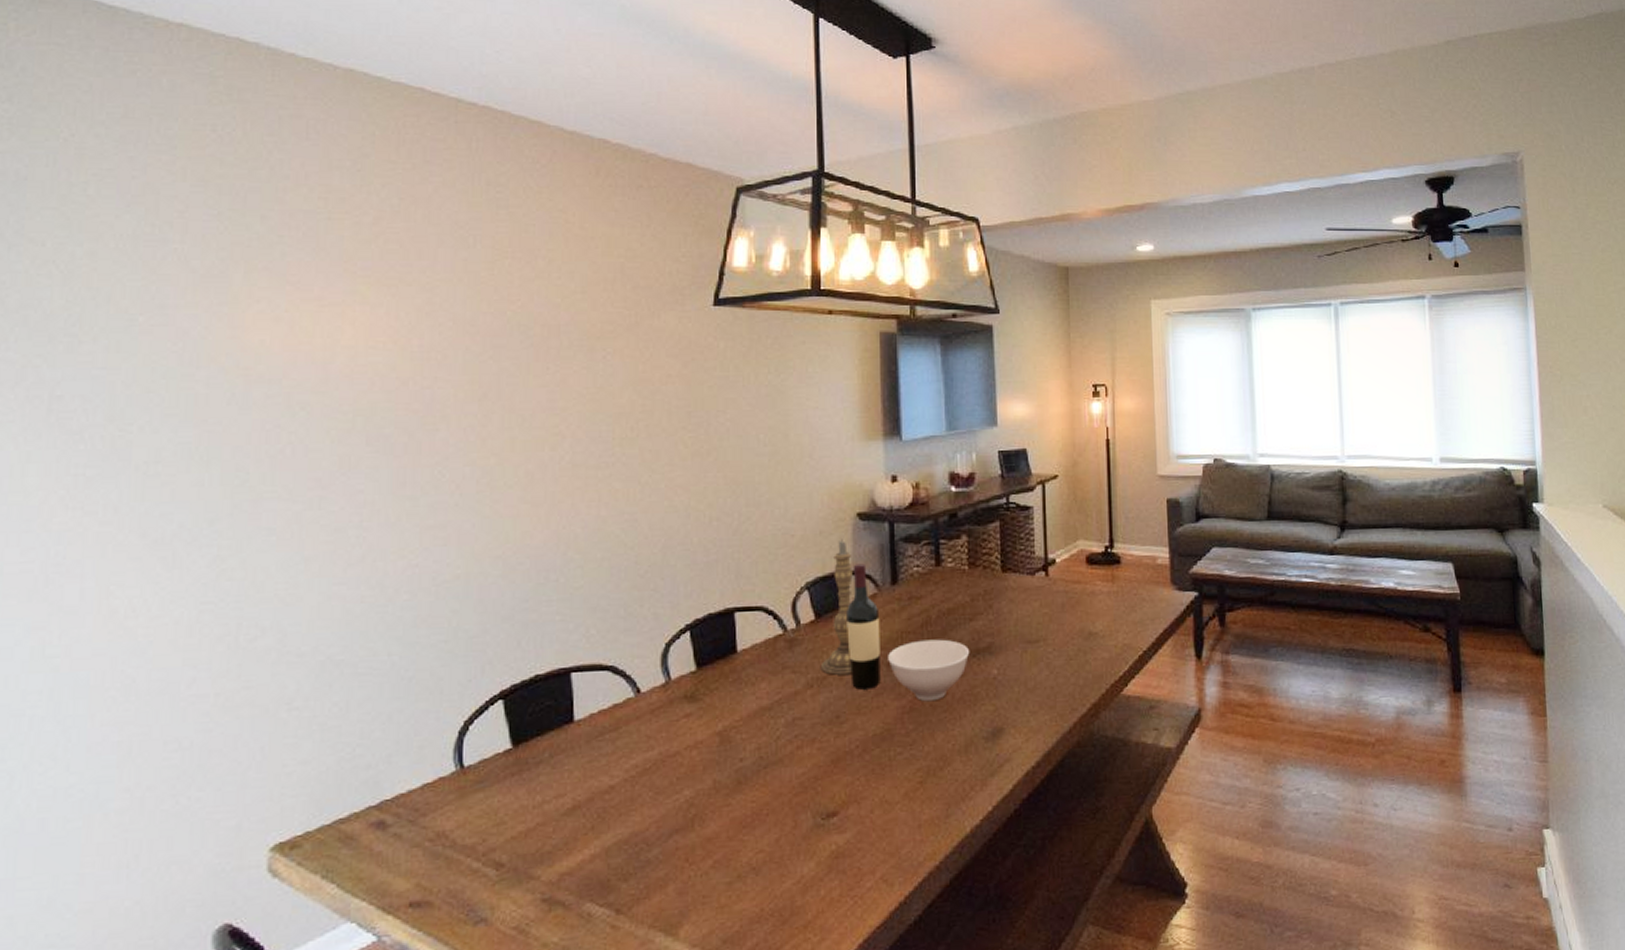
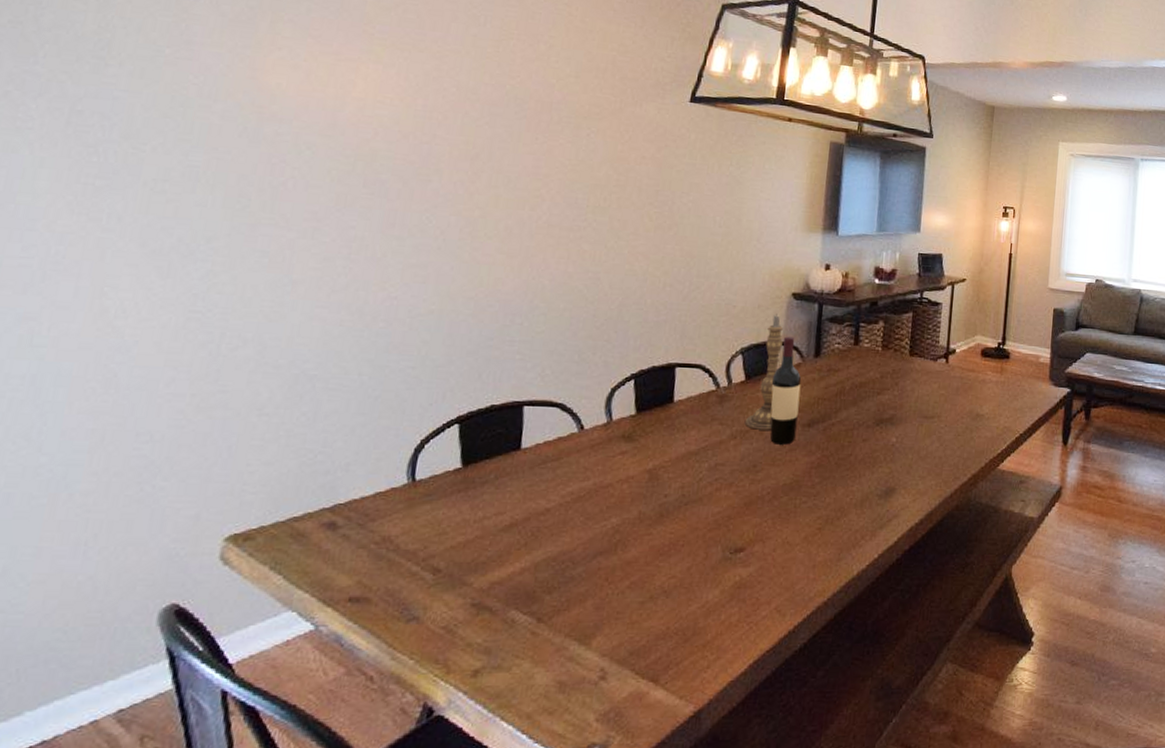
bowl: present [888,639,969,702] -> none [804,407,874,460]

